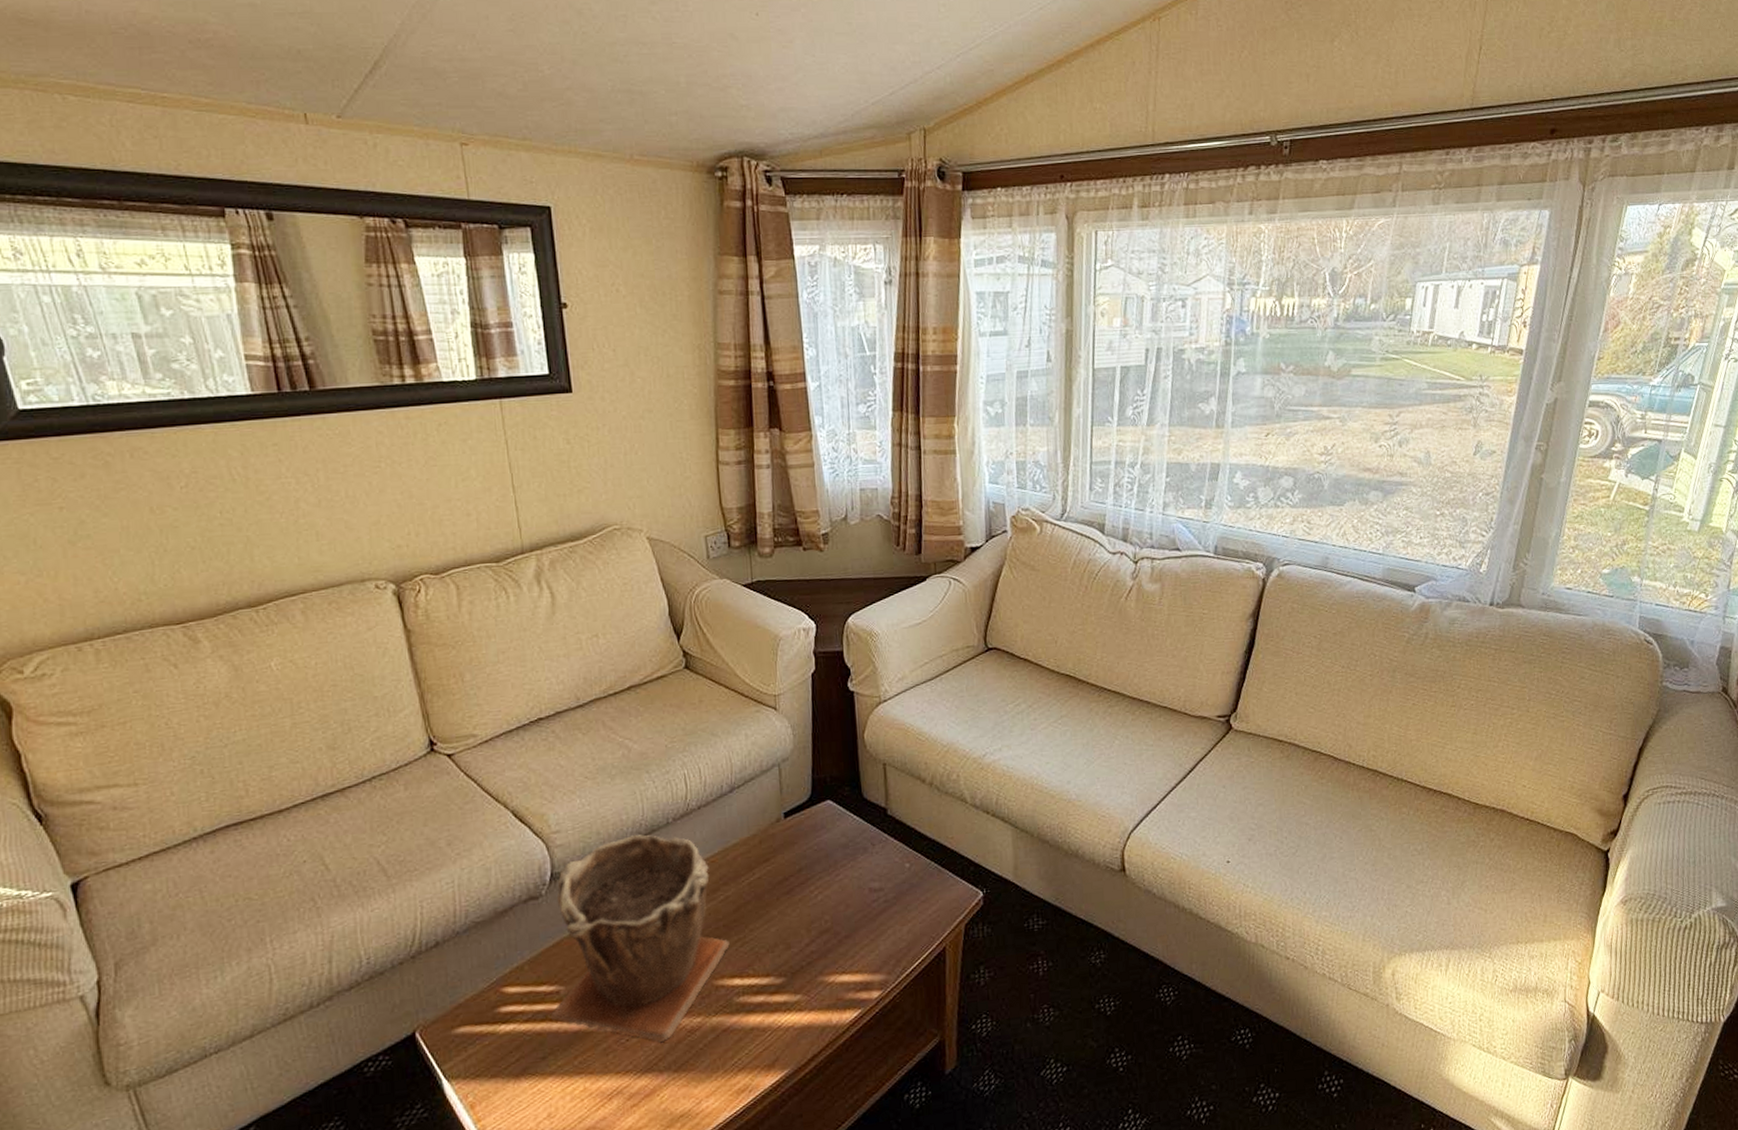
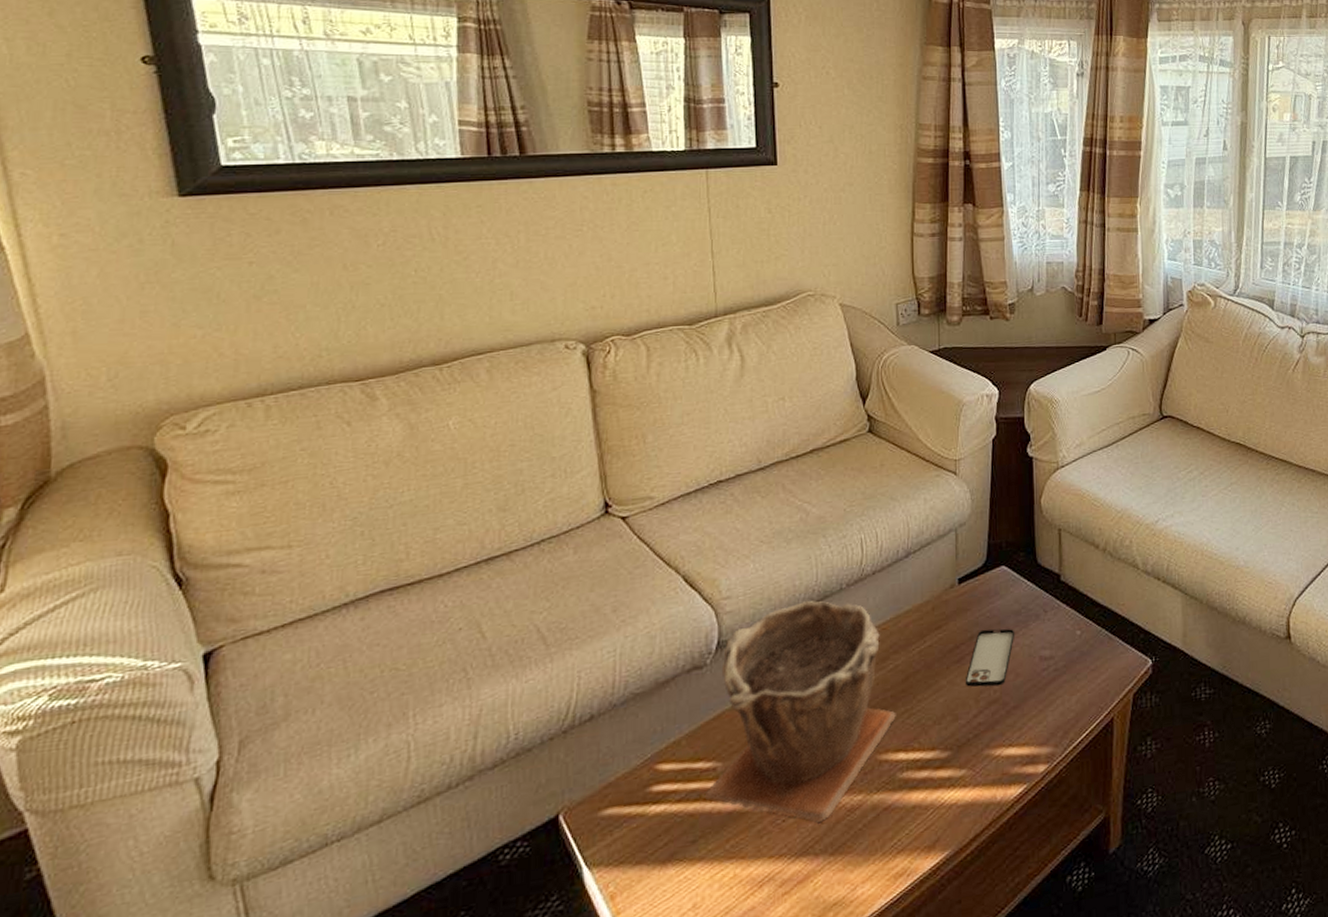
smartphone: none [795,861,843,918] -> present [965,628,1014,687]

